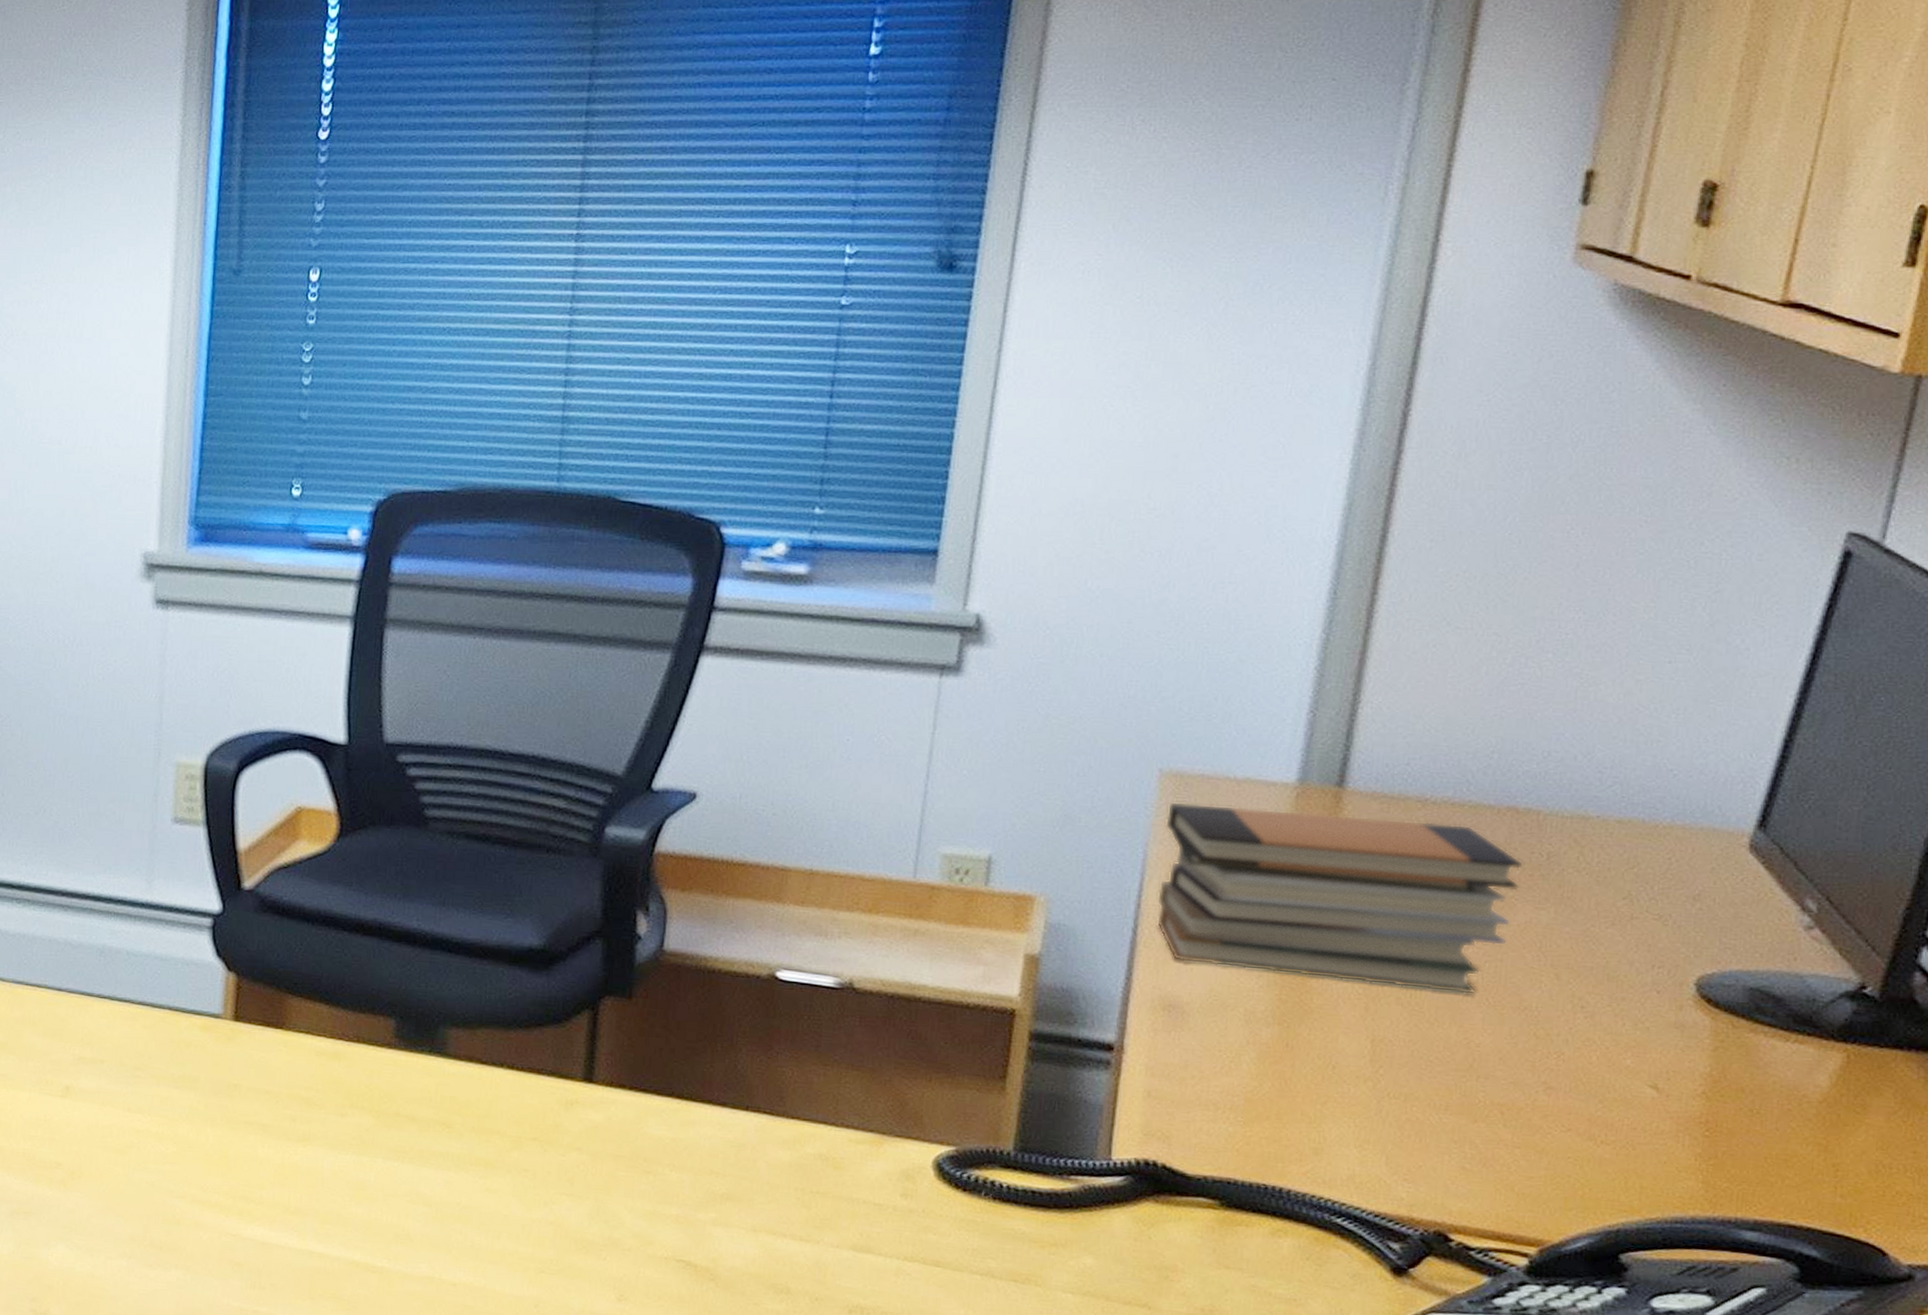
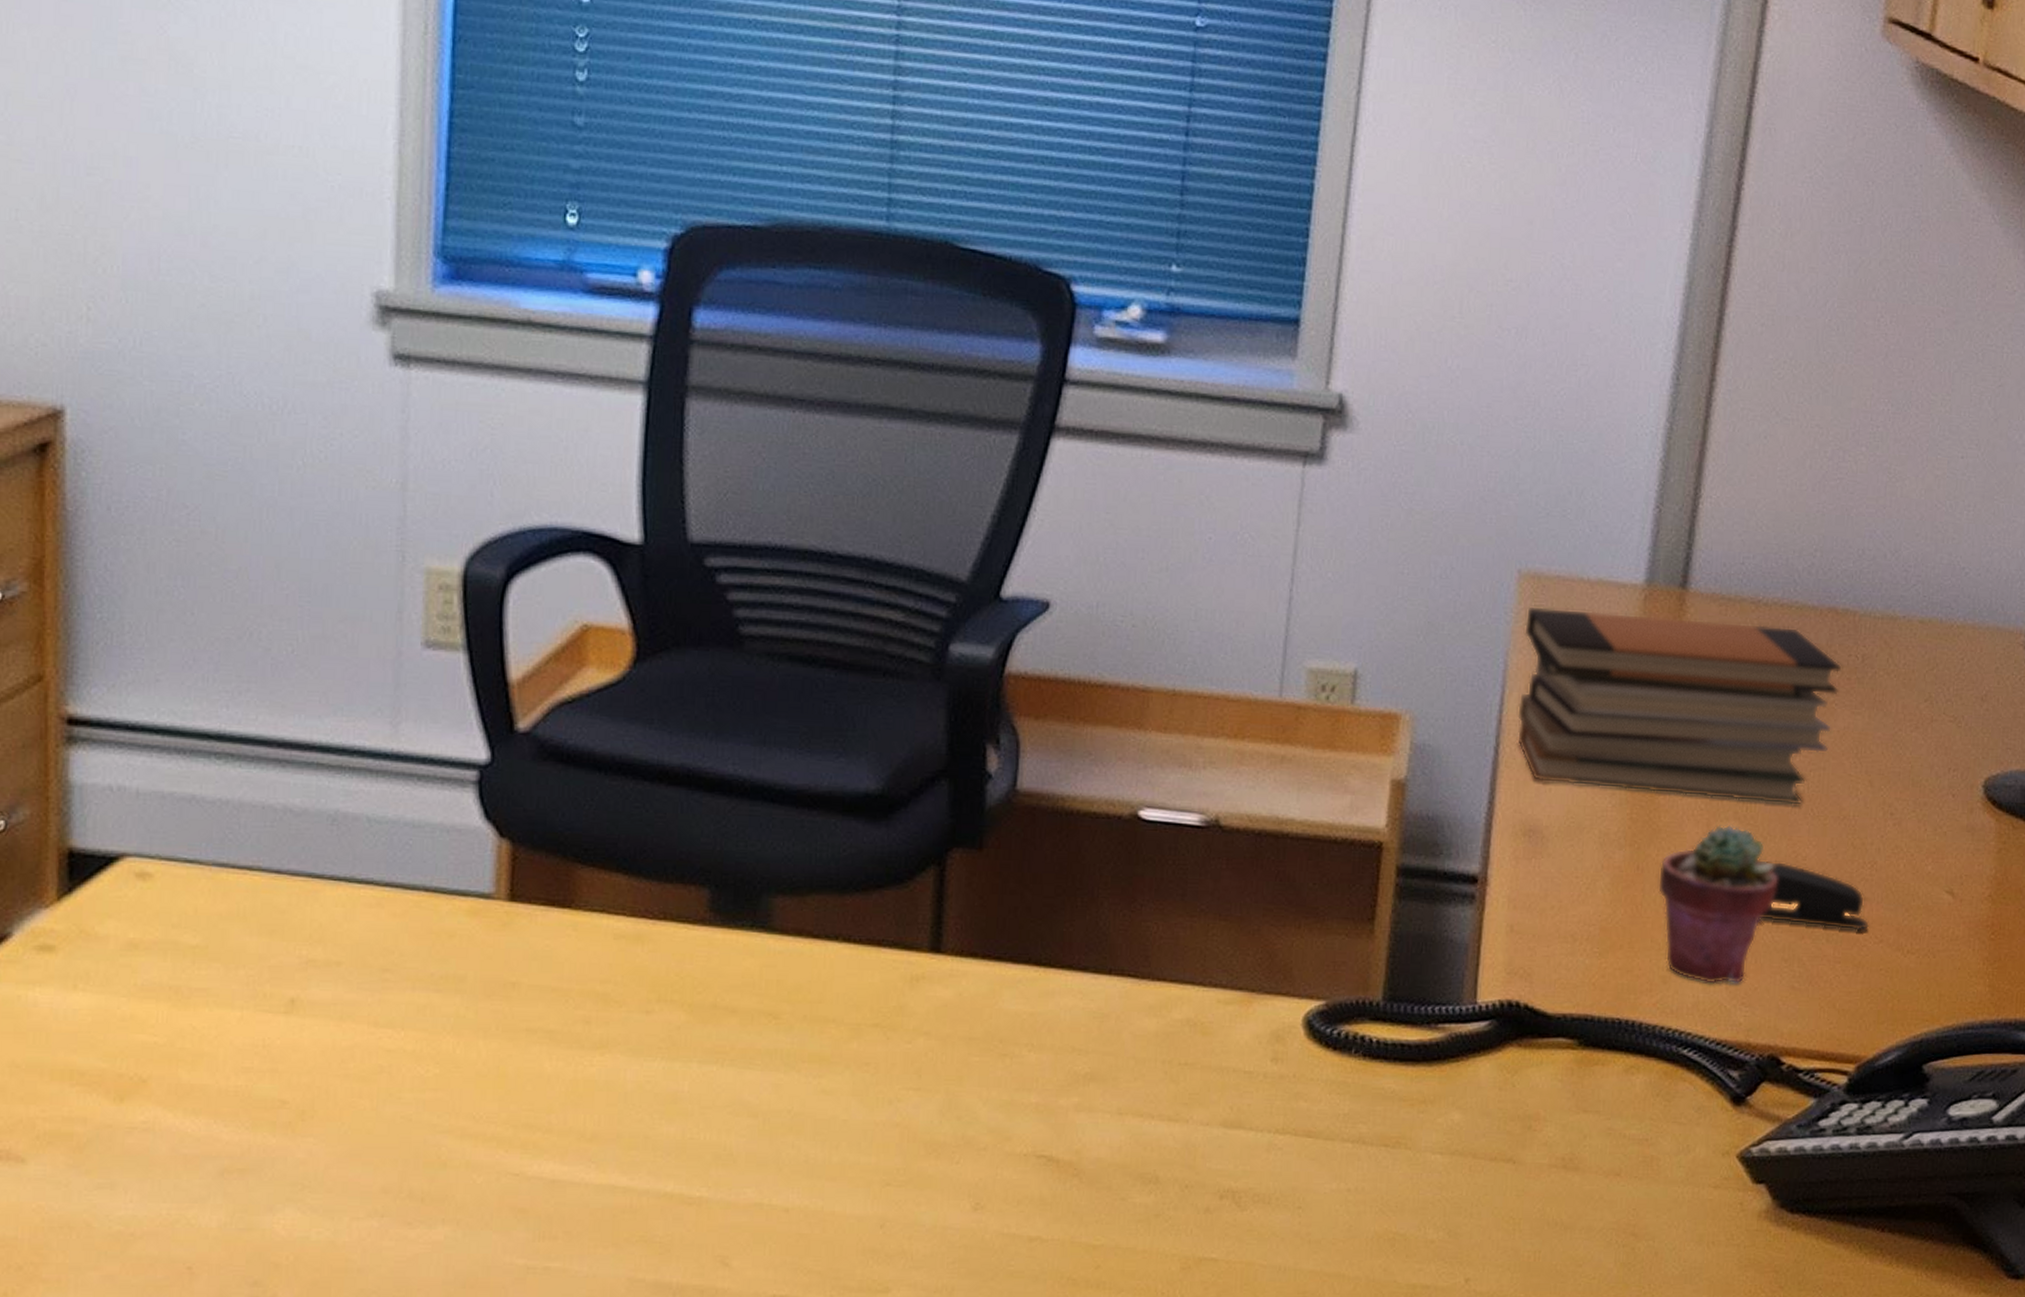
potted succulent: none [1309,1009,1447,1161] -> present [1657,825,1778,984]
stapler: none [1420,1043,1554,1119] -> present [1755,859,1869,931]

